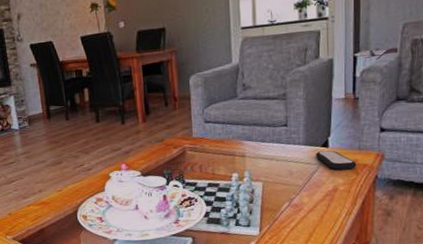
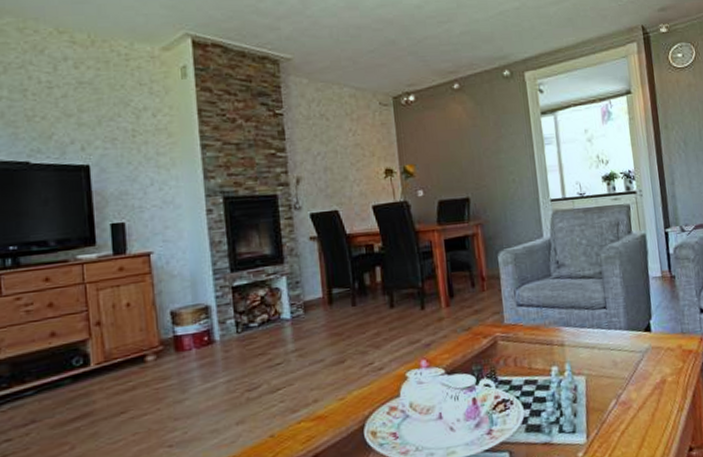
remote control: present [316,150,357,170] -> none [639,335,683,358]

